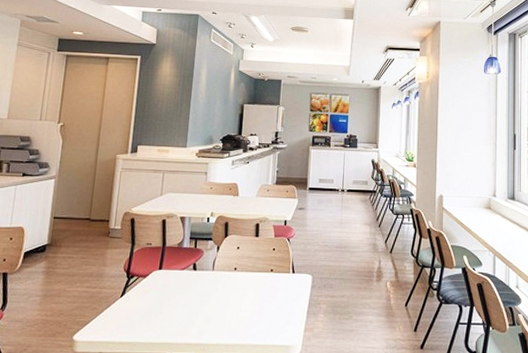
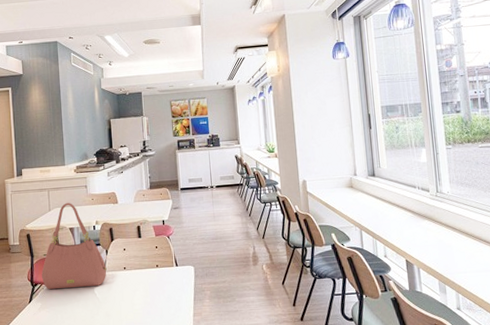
handbag: none [140,189,215,285] -> present [41,203,107,290]

